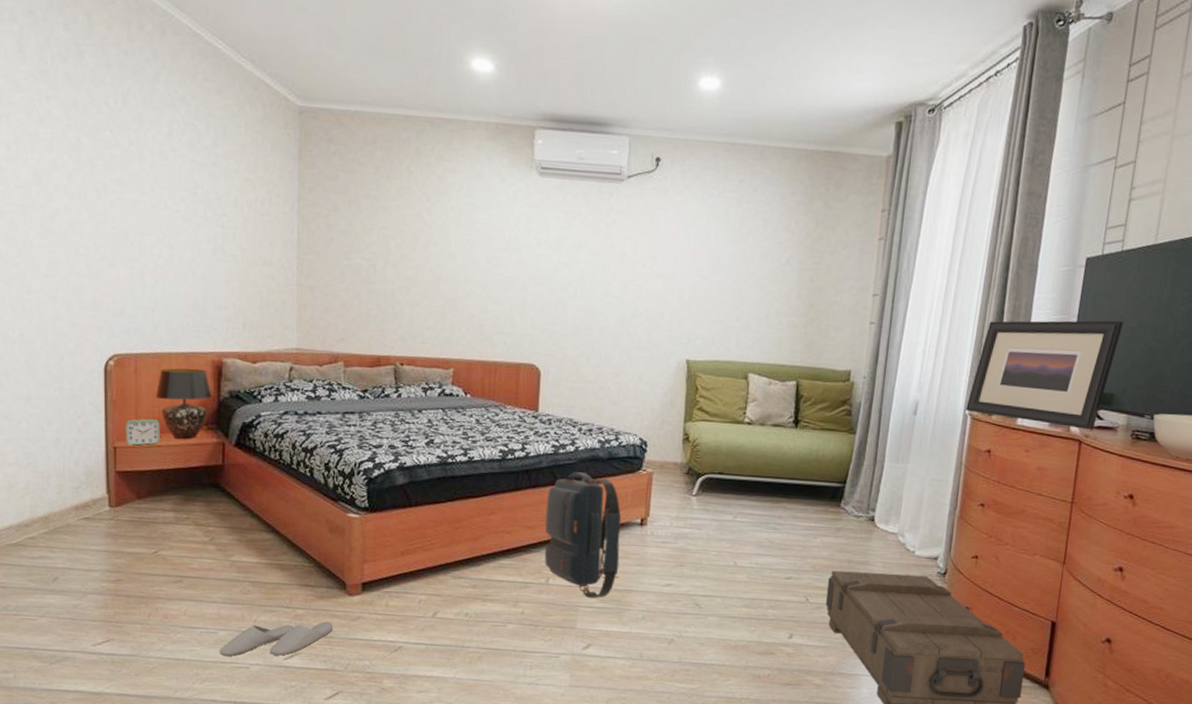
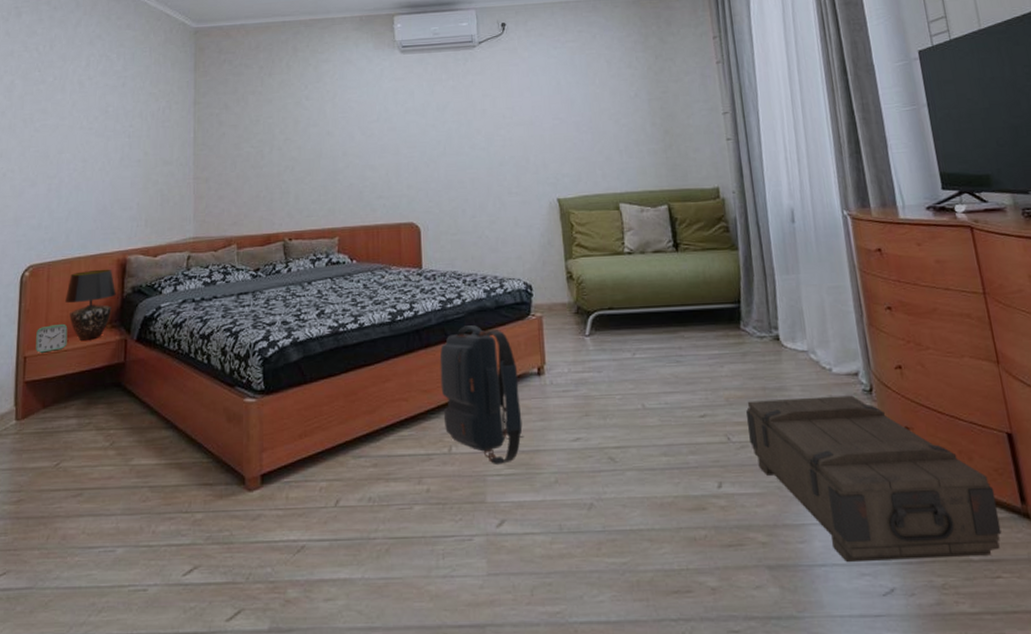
slippers: present [220,621,333,656] -> none [117,524,233,578]
picture frame: present [966,320,1123,430] -> none [842,103,981,215]

